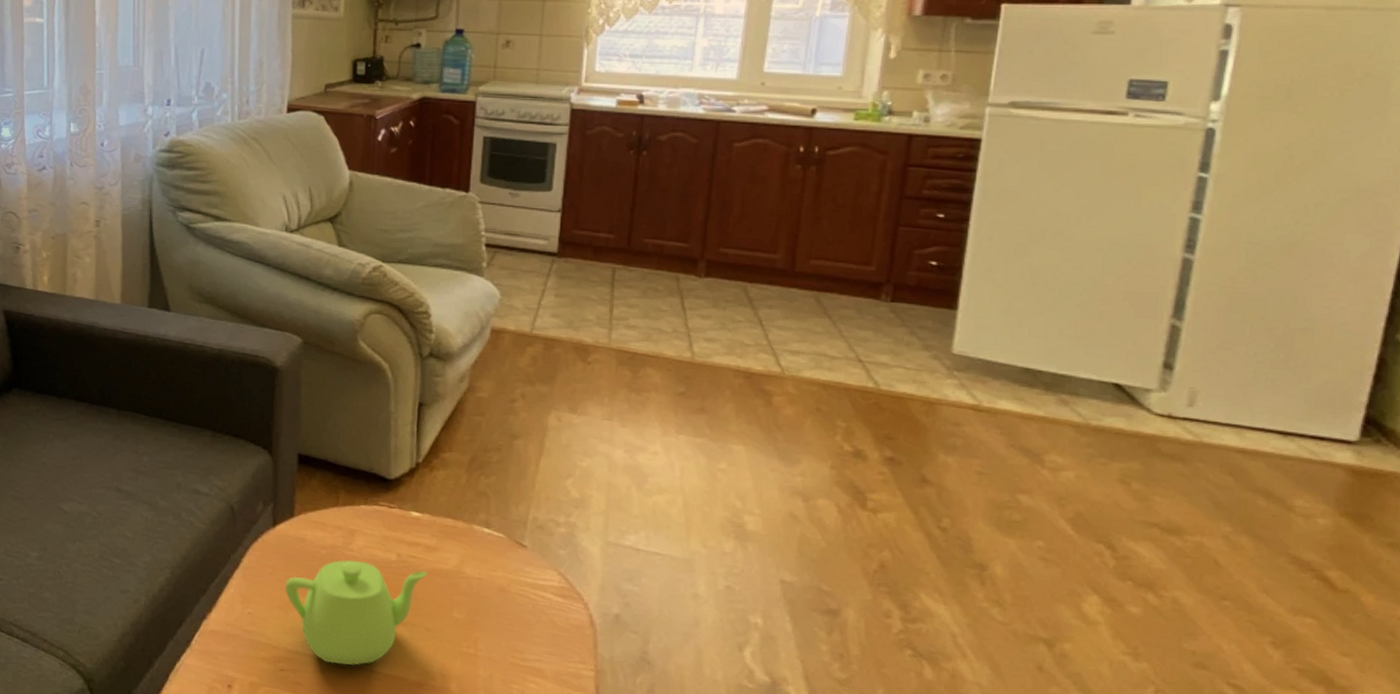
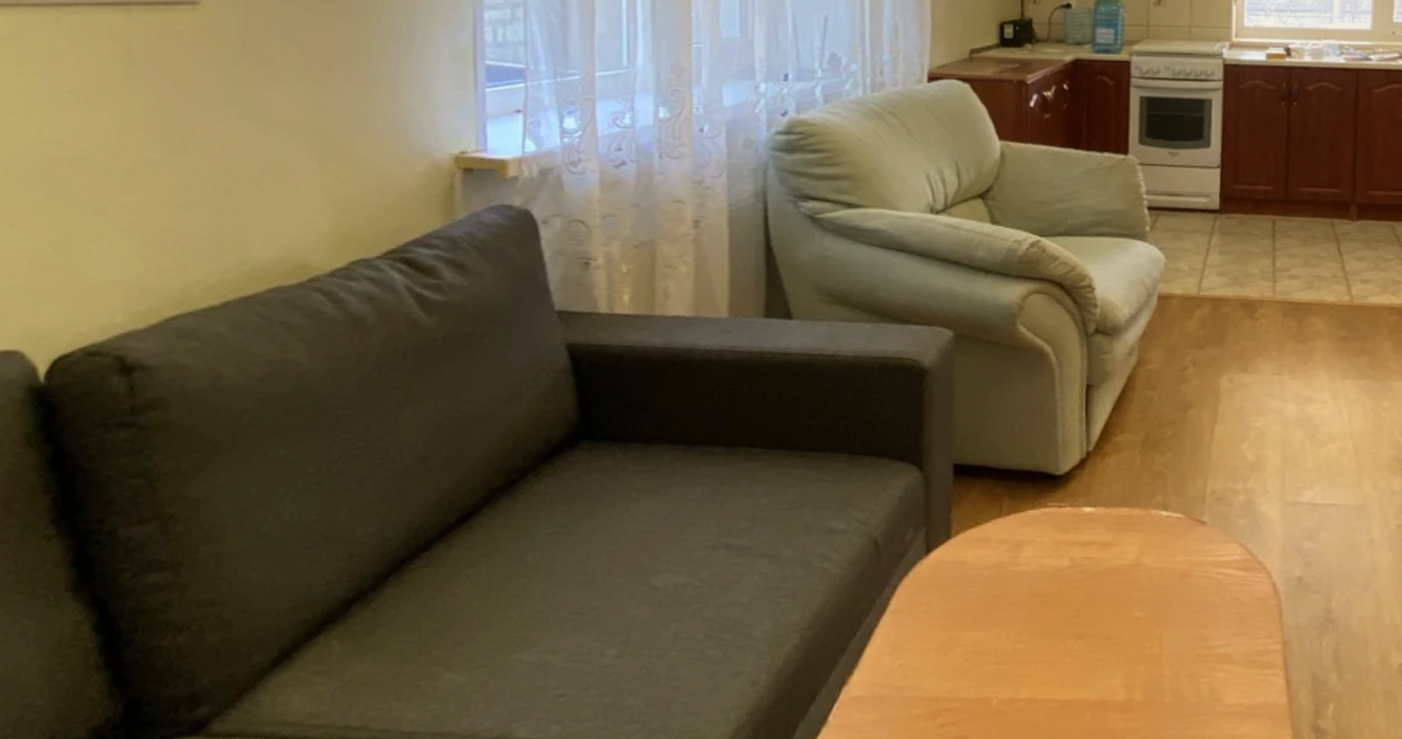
teapot: present [284,560,427,666] -> none [942,571,1104,704]

